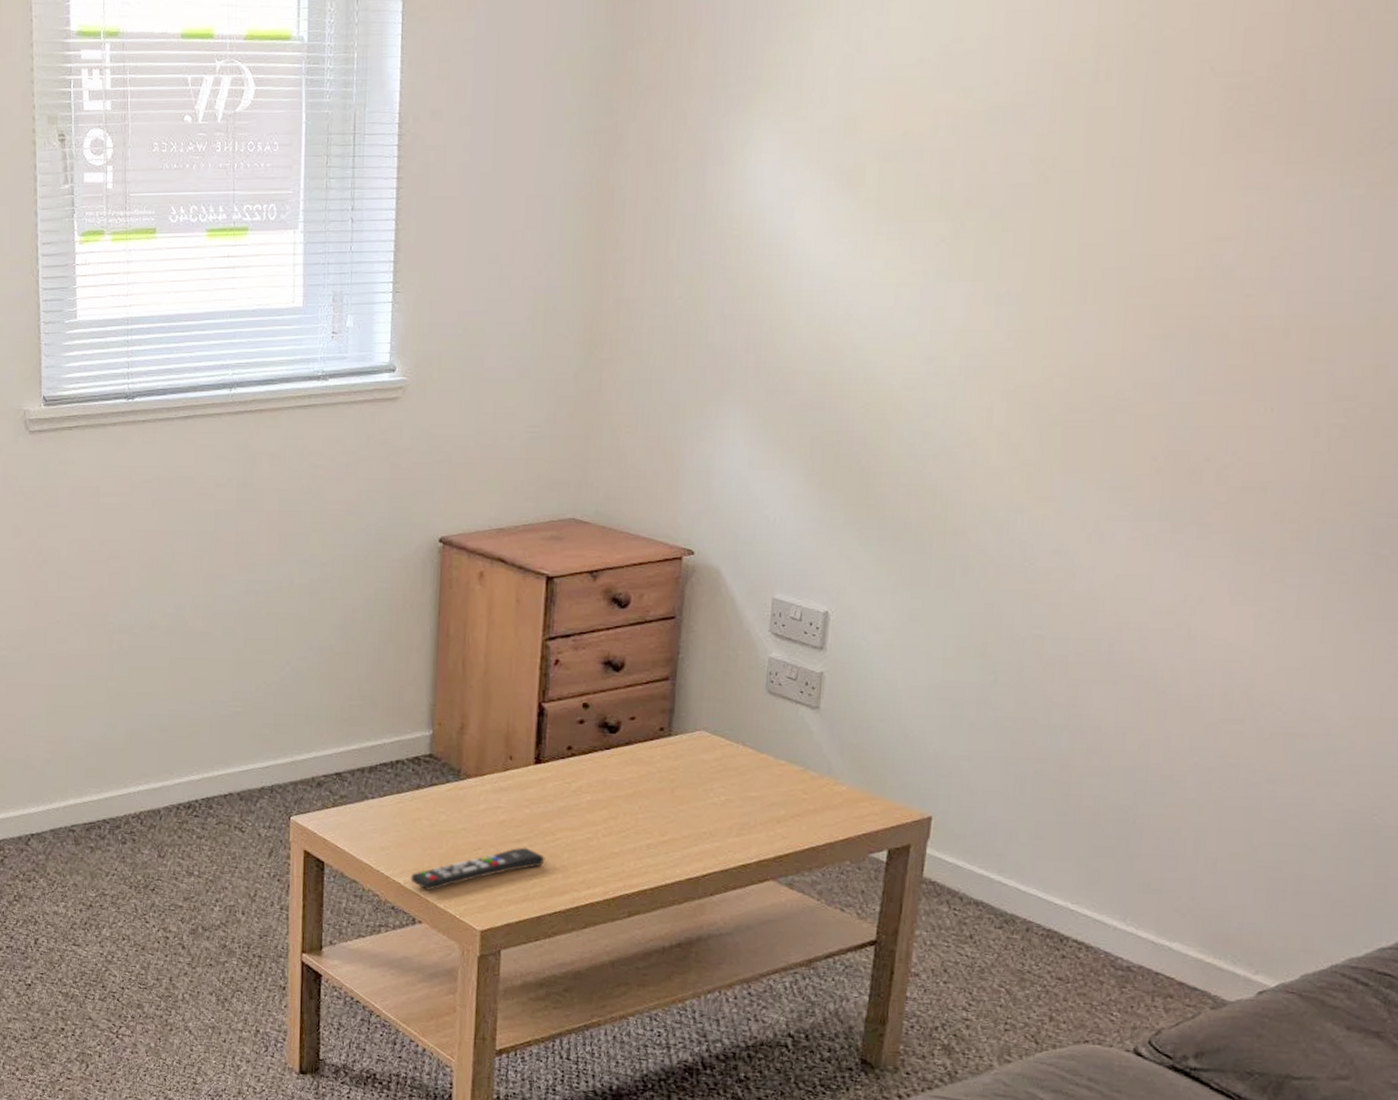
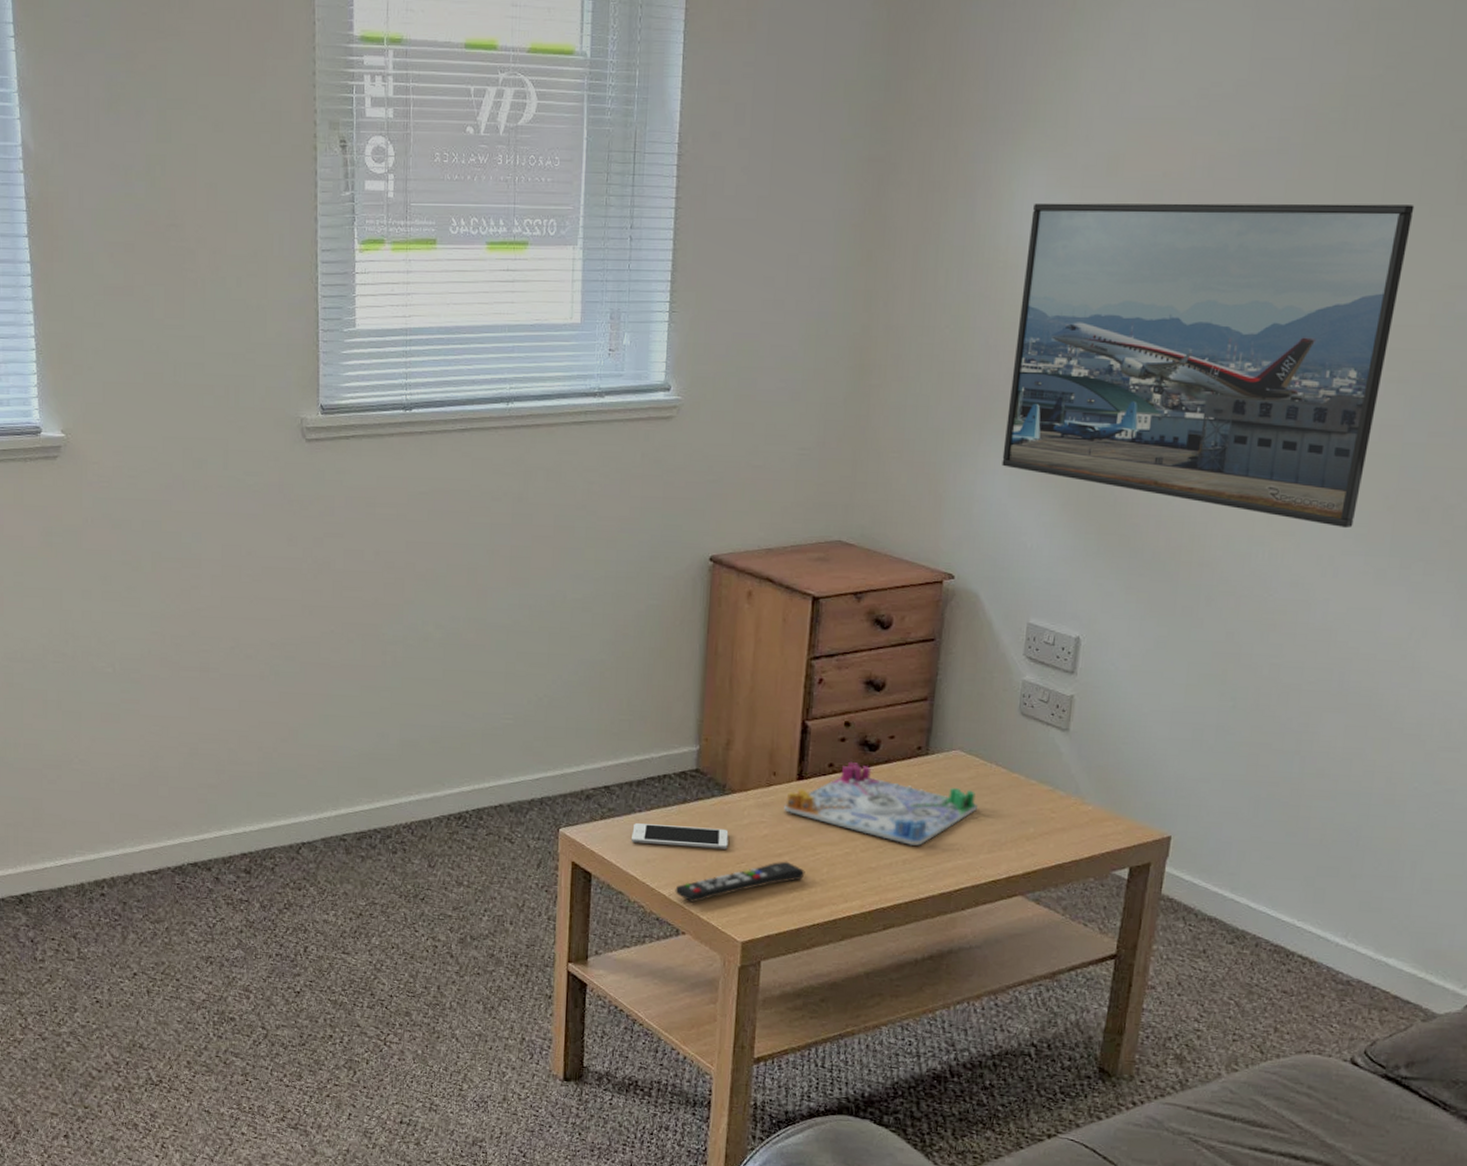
cell phone: none [365,810,465,836] -> present [632,823,729,849]
board game: none [521,744,725,830] -> present [784,761,979,846]
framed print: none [741,155,1175,493] -> present [1002,203,1415,529]

